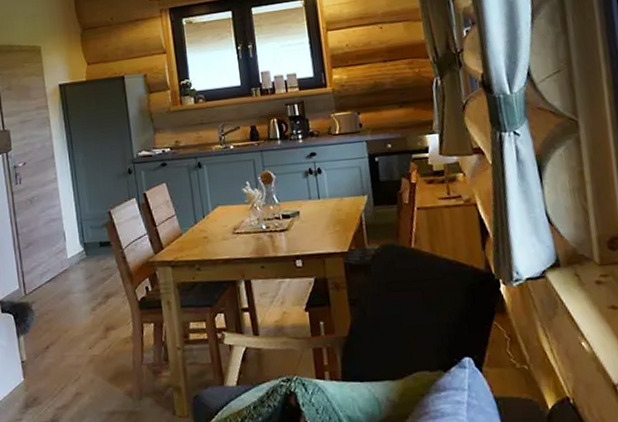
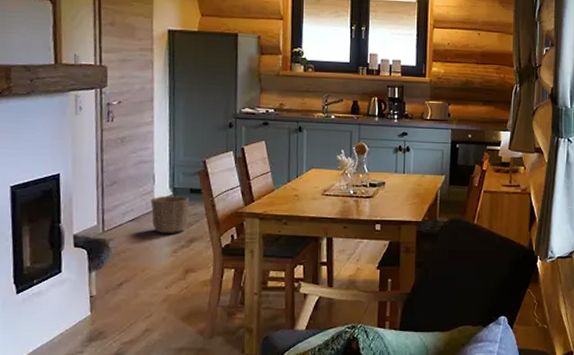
waste basket: none [64,251,102,292] -> present [150,196,190,234]

